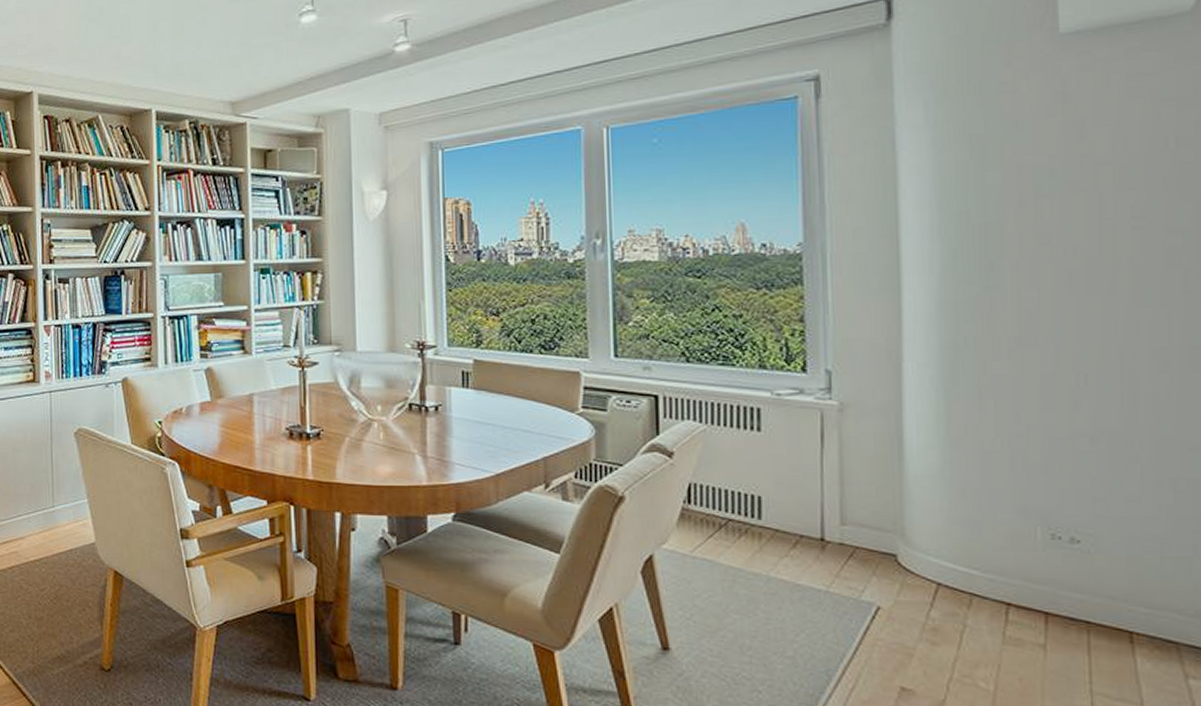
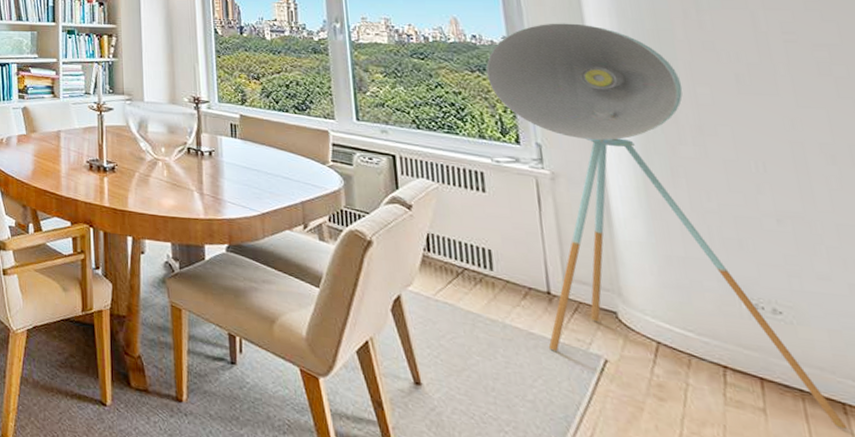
floor lamp: none [775,221,1132,658] -> present [486,23,849,429]

